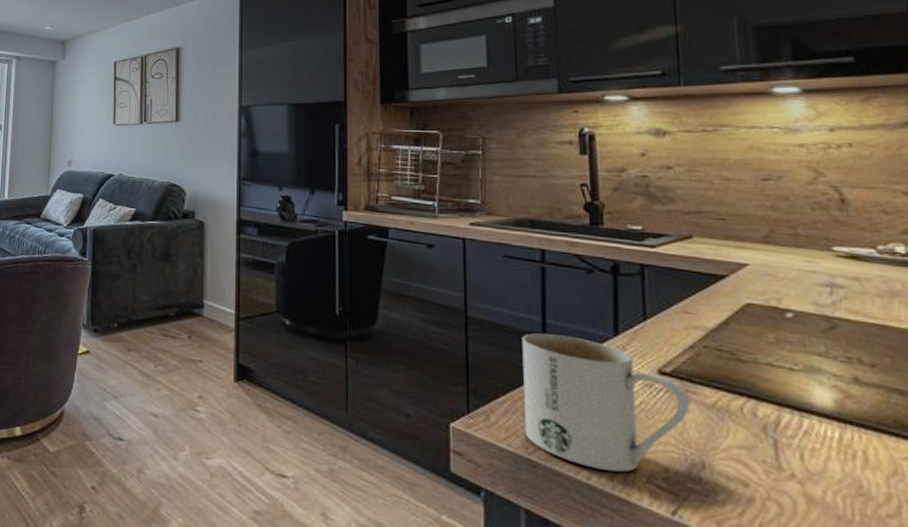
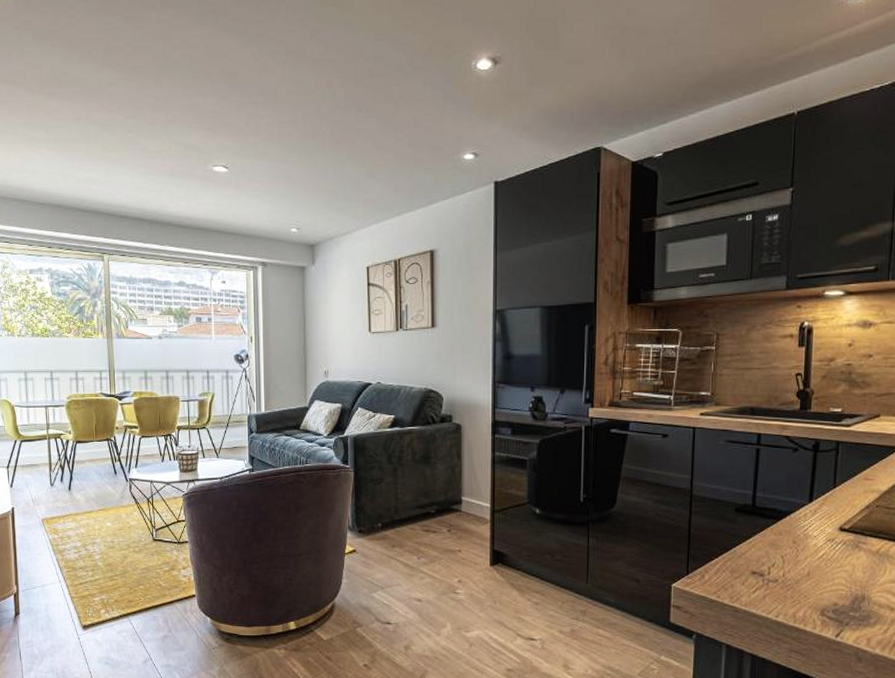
mug: present [521,333,690,472] -> none [731,505,860,609]

